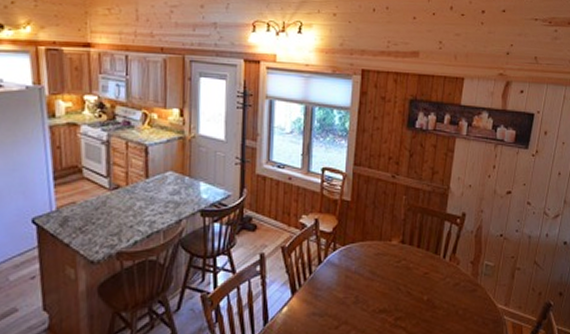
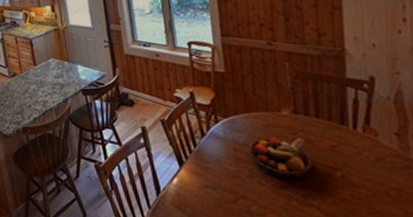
fruit bowl: none [358,265,408,303] -> present [249,137,312,178]

